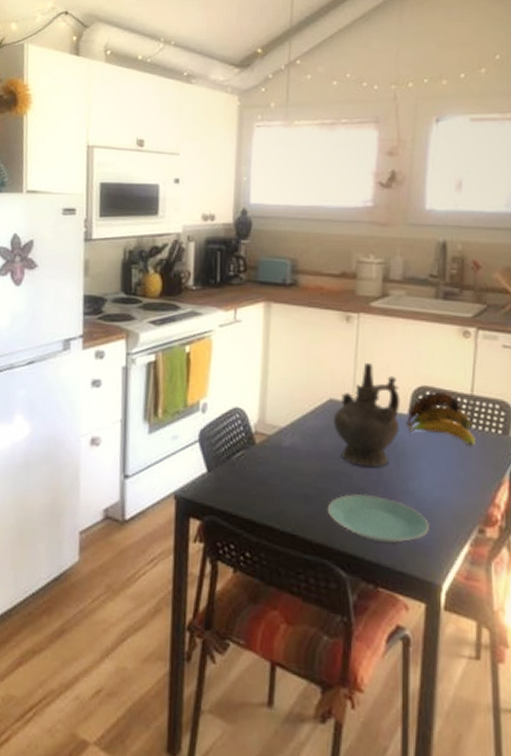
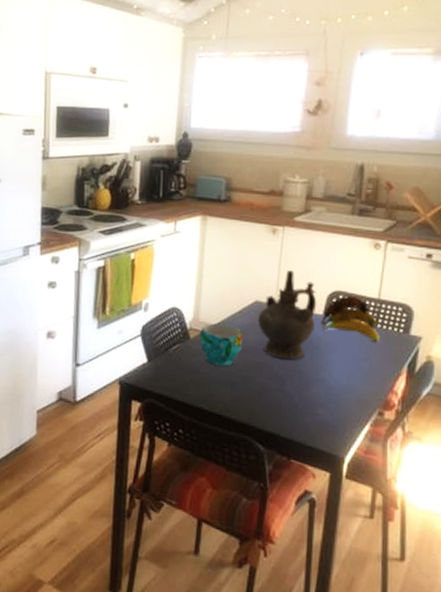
cup: none [267,426,316,476] -> present [200,323,242,366]
plate: present [327,493,431,544] -> none [249,381,338,423]

